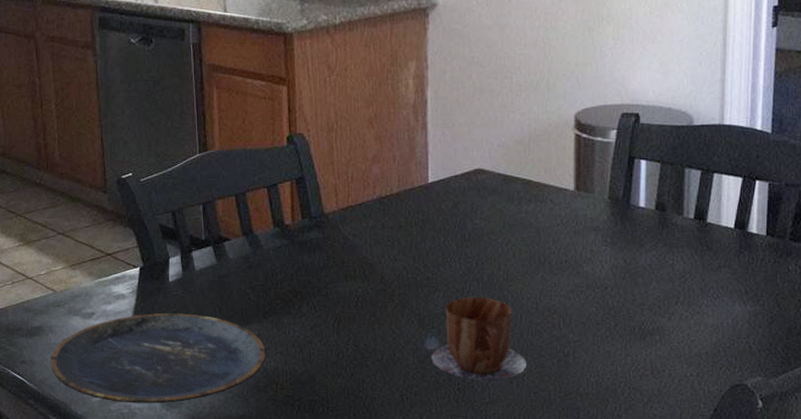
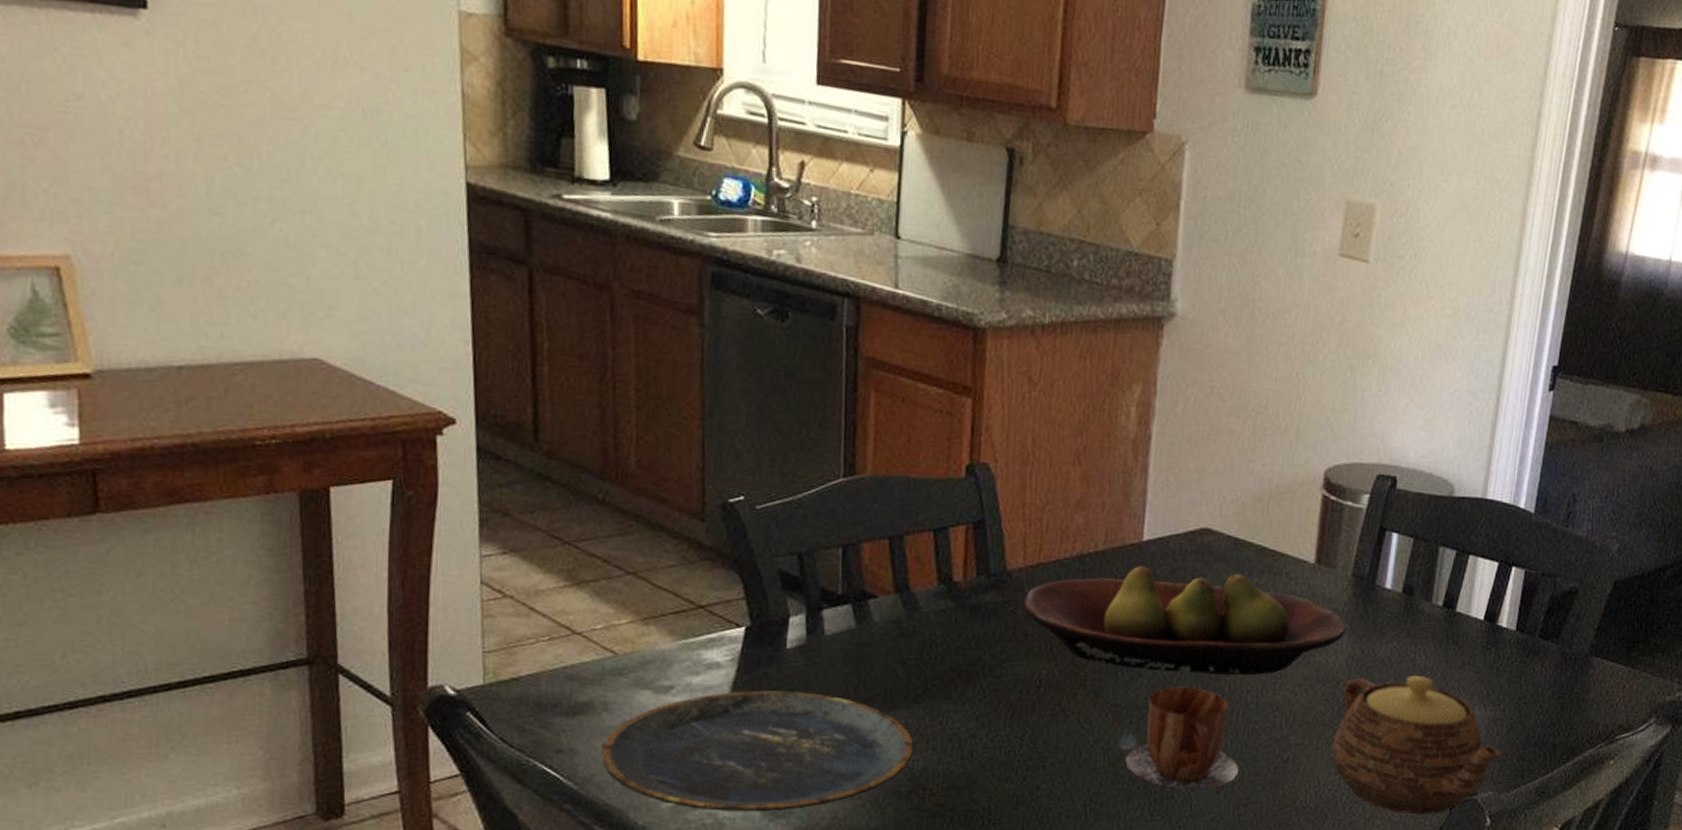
fruit bowl: none [339,202,609,286] -> present [1023,565,1347,676]
teapot: none [607,279,768,399] -> present [1331,676,1504,815]

